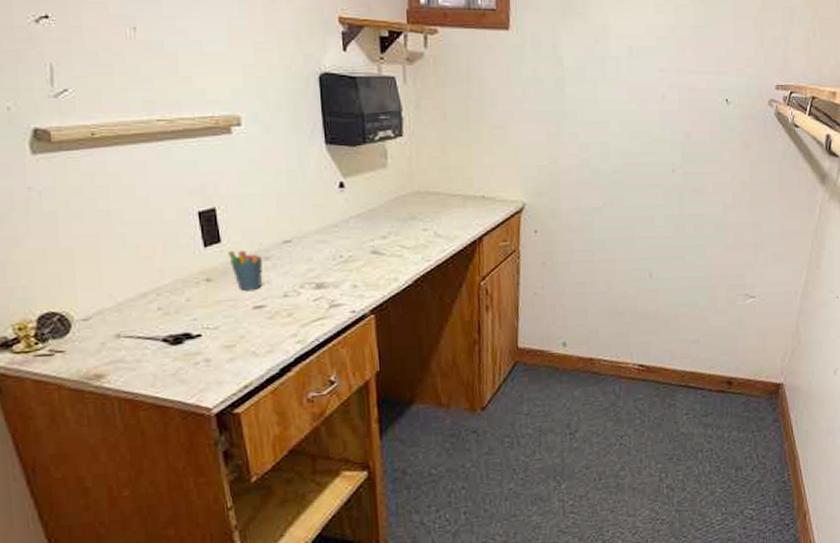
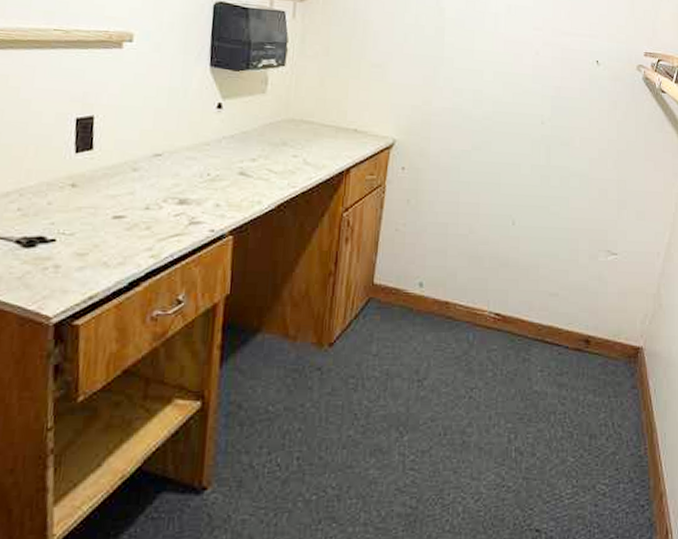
pen holder: present [227,243,263,292] -> none [97,154,133,201]

